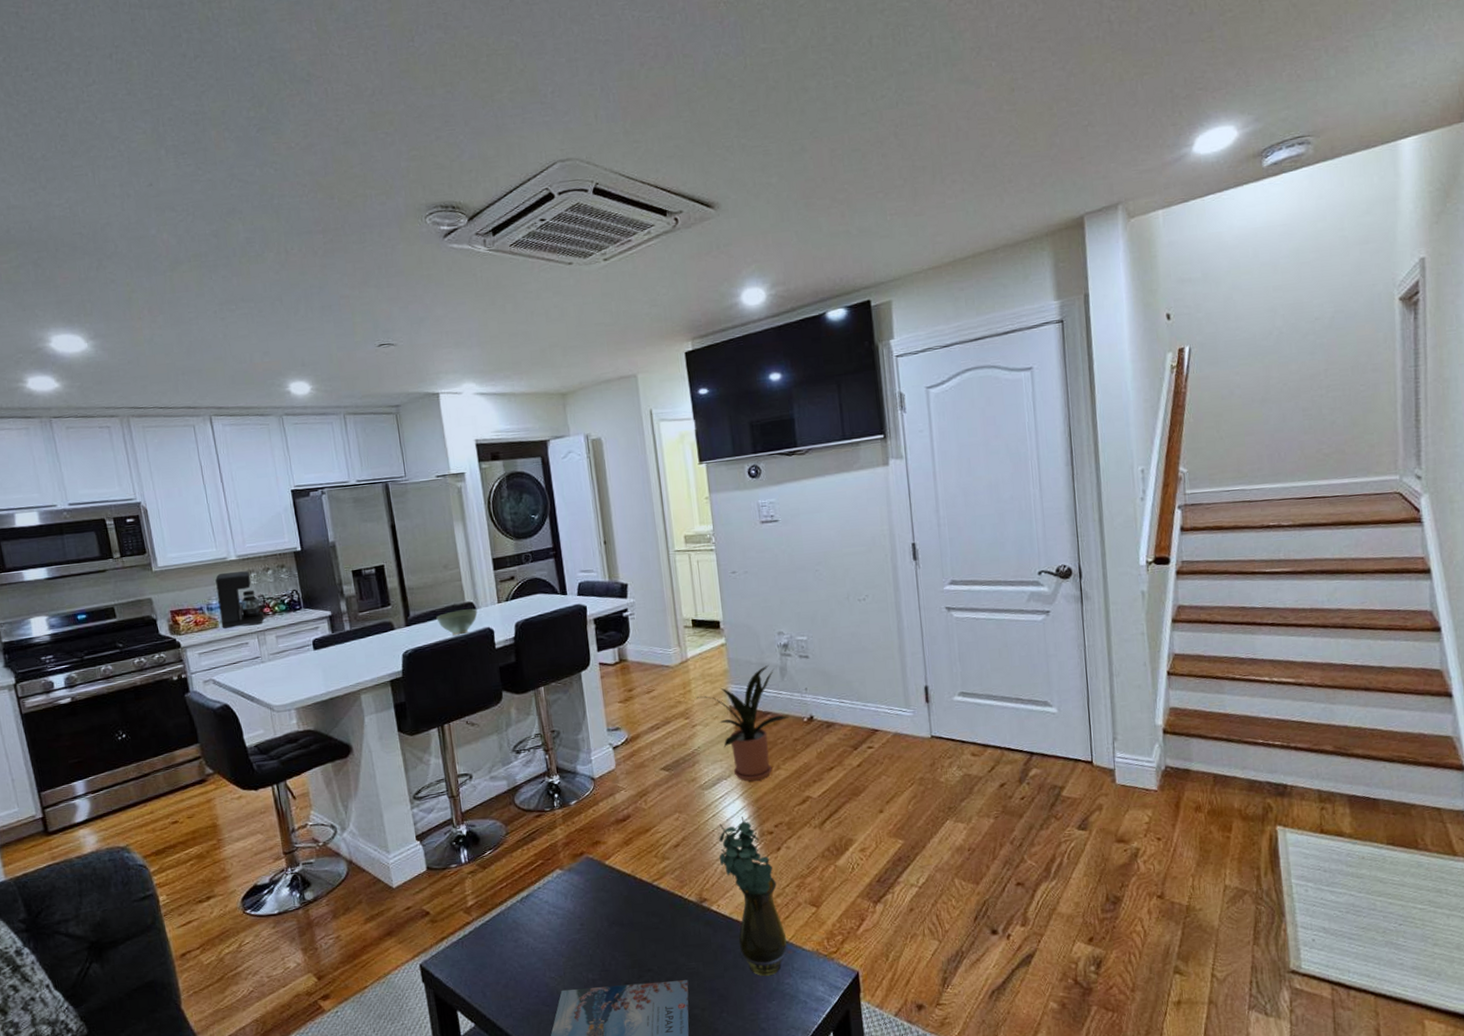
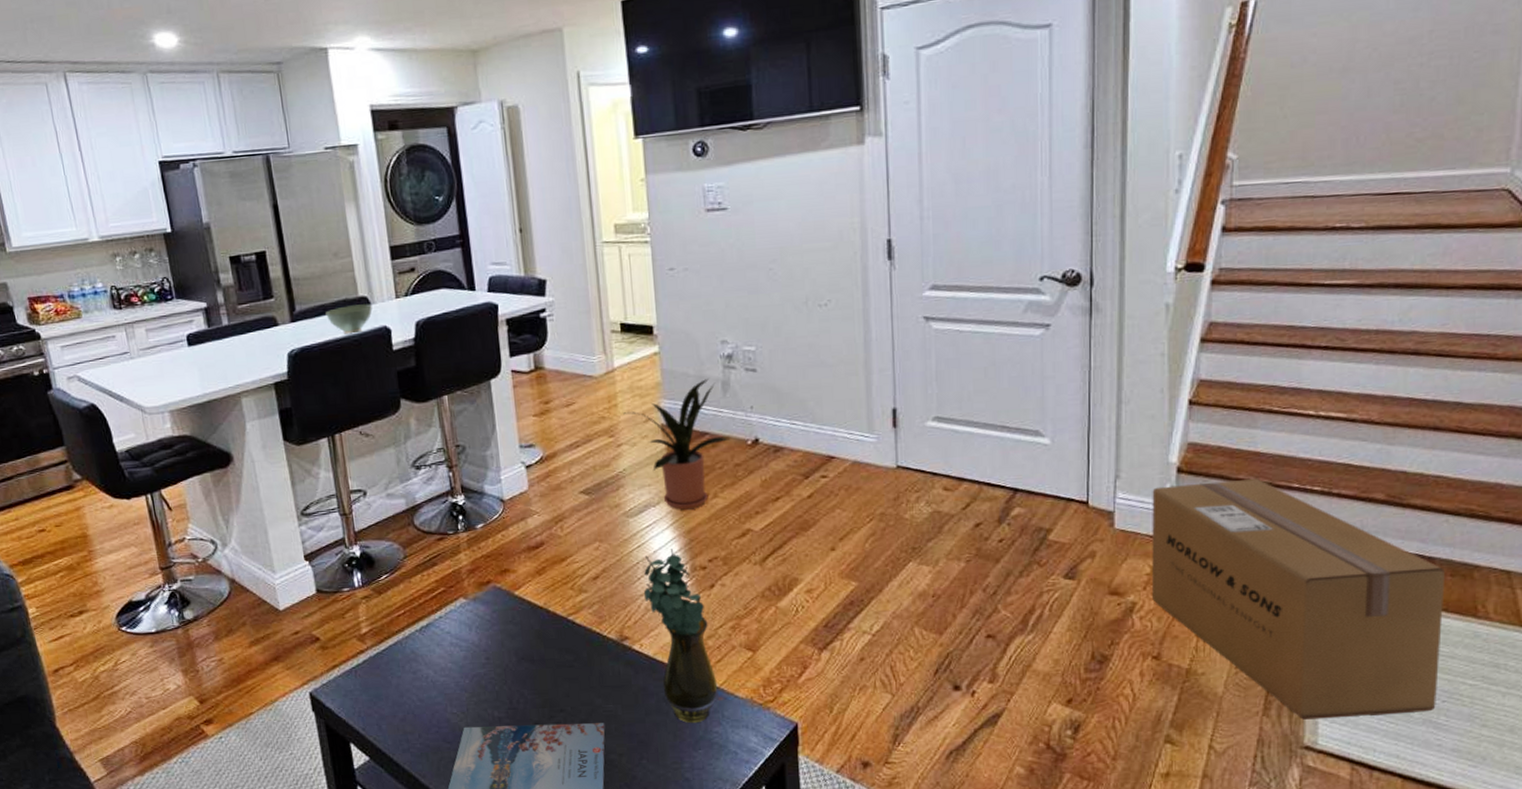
coffee maker: present [215,570,266,629] -> none [76,254,134,319]
box: none [1144,737,1395,947] -> present [1152,479,1446,720]

